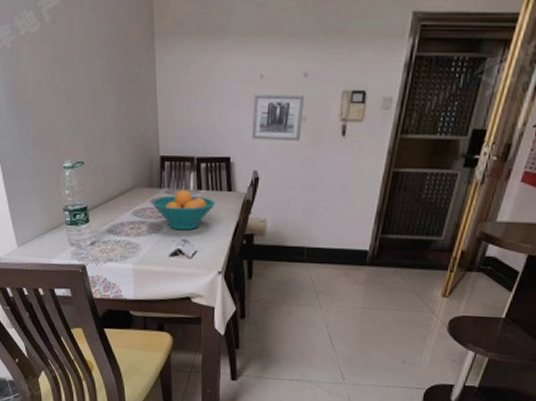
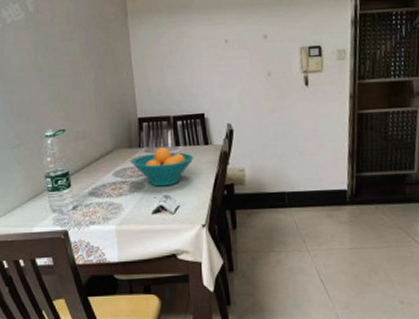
wall art: present [252,94,305,141] -> none [221,53,268,96]

